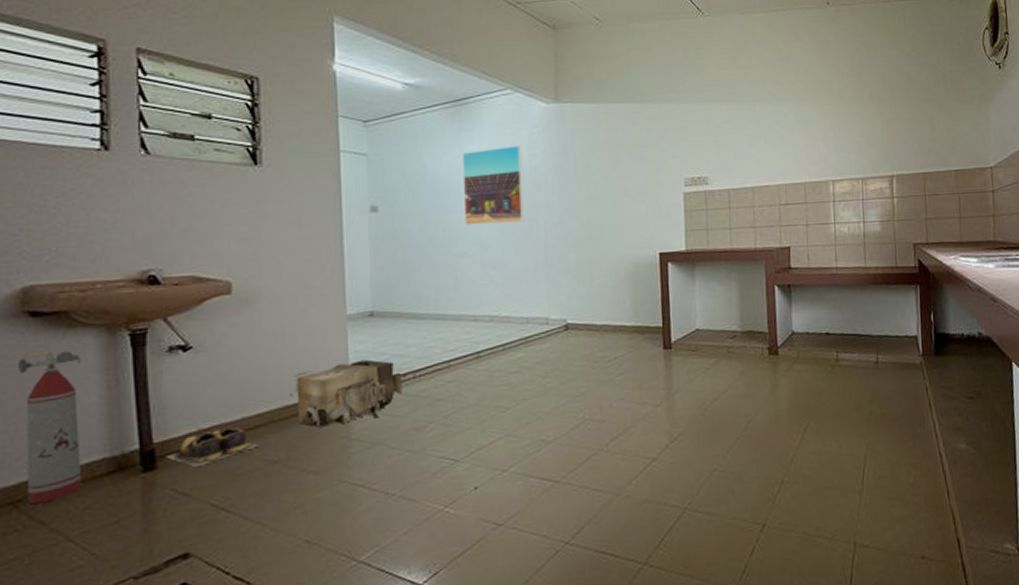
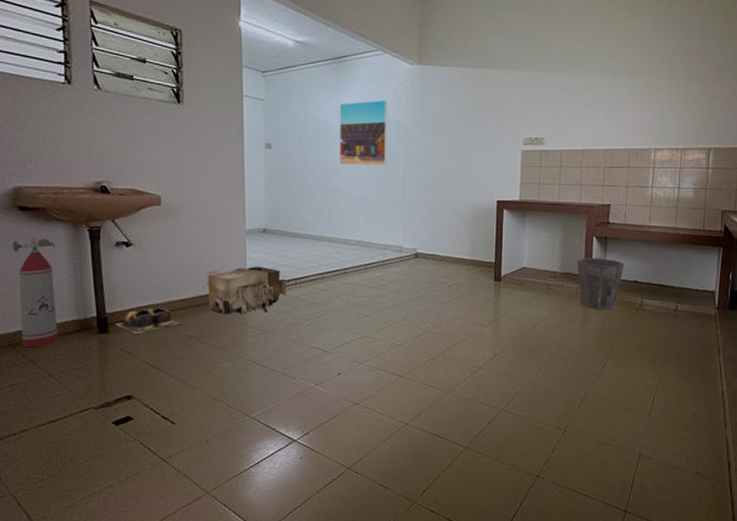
waste bin: none [759,309,813,372] -> present [577,258,624,310]

